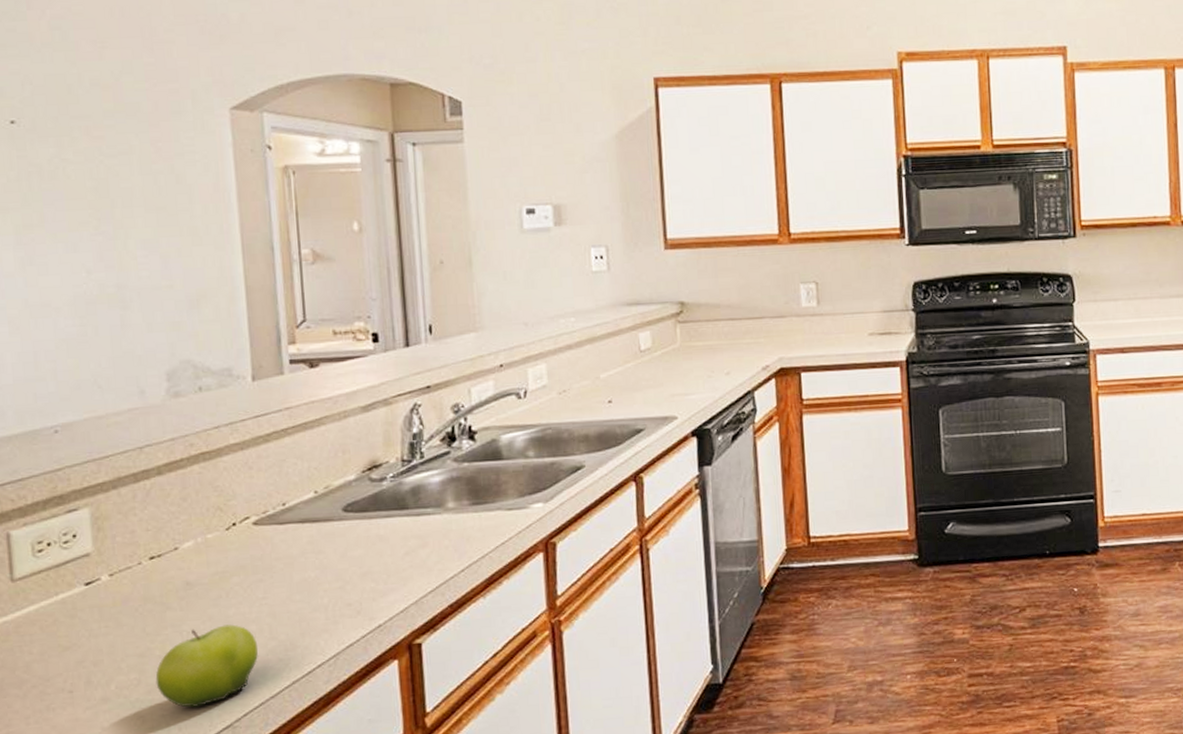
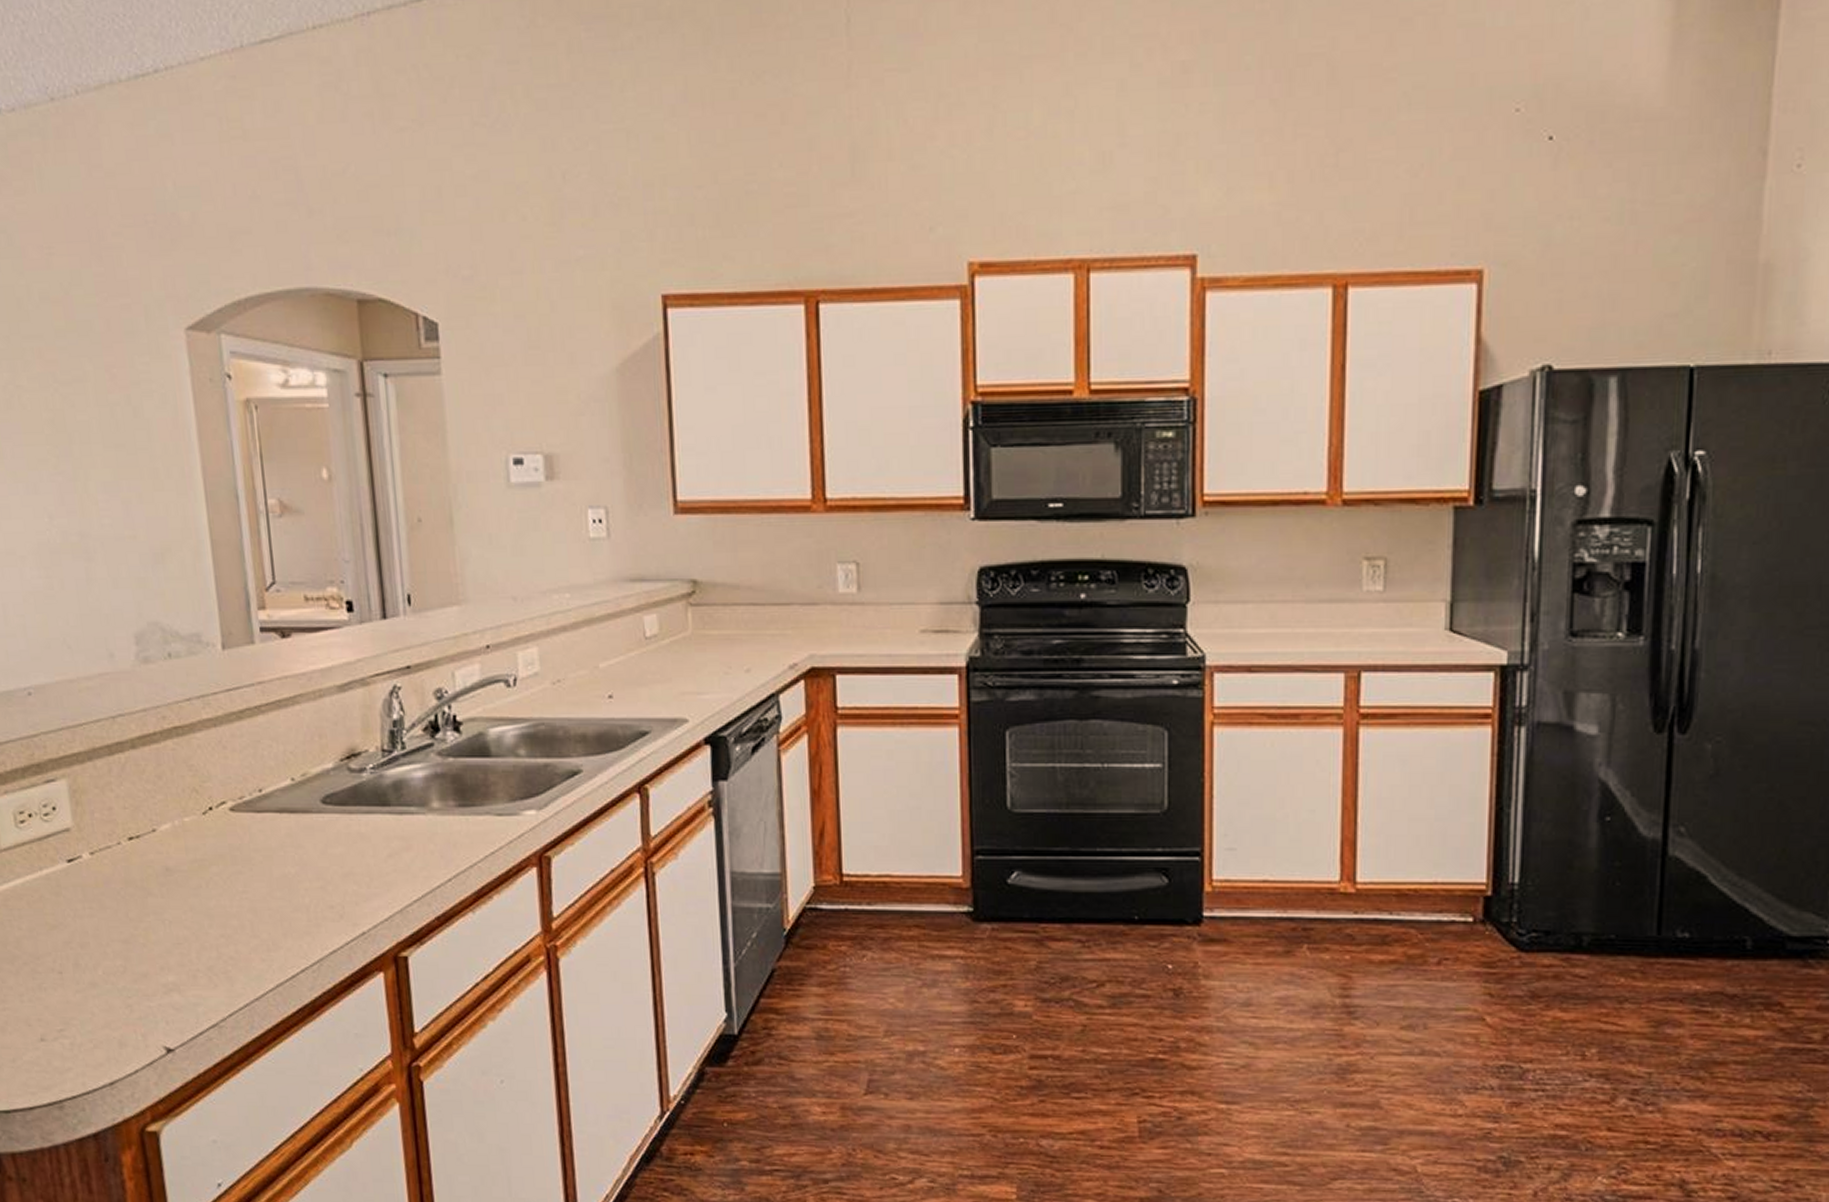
fruit: present [155,624,258,708] -> none [140,917,241,1001]

